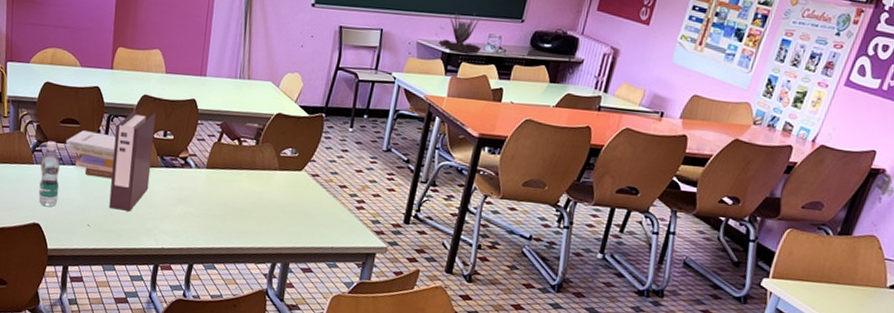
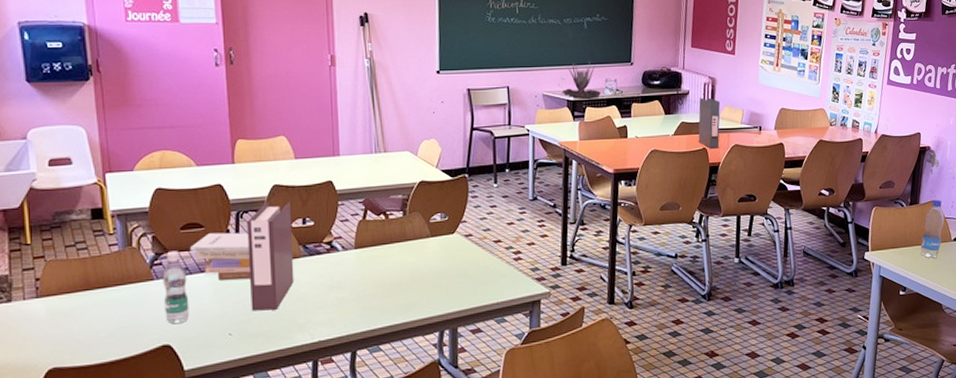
binder: none [582,69,619,130] -> present [698,97,721,149]
bottle: none [838,234,885,304] -> present [920,199,945,259]

